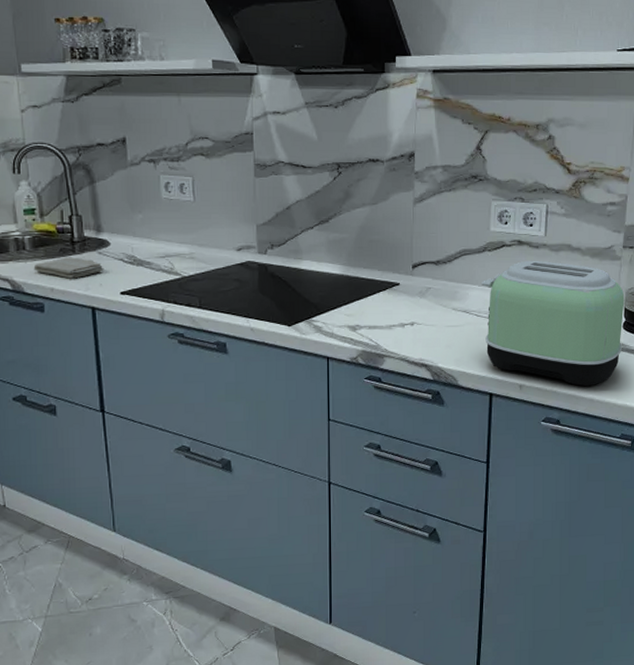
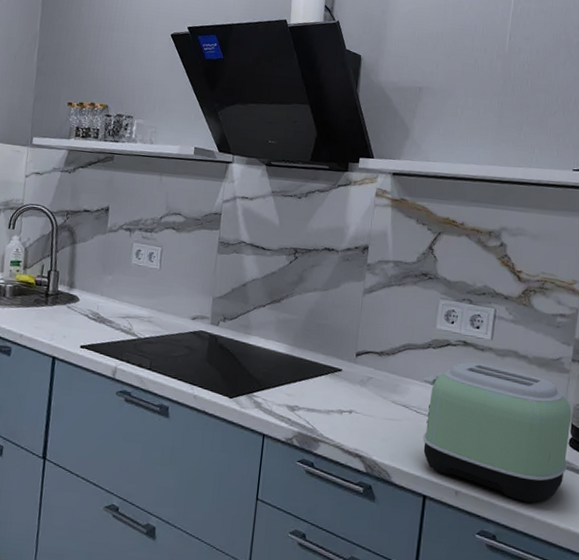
washcloth: present [33,257,104,279] -> none [9,307,70,329]

